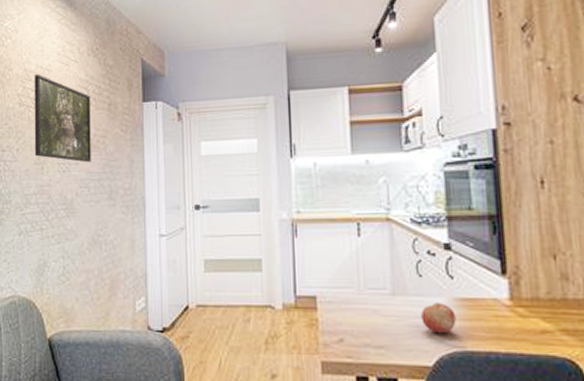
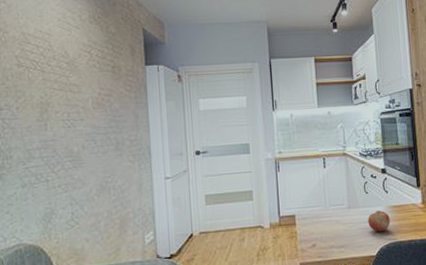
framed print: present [34,74,91,163] -> none [33,38,97,119]

